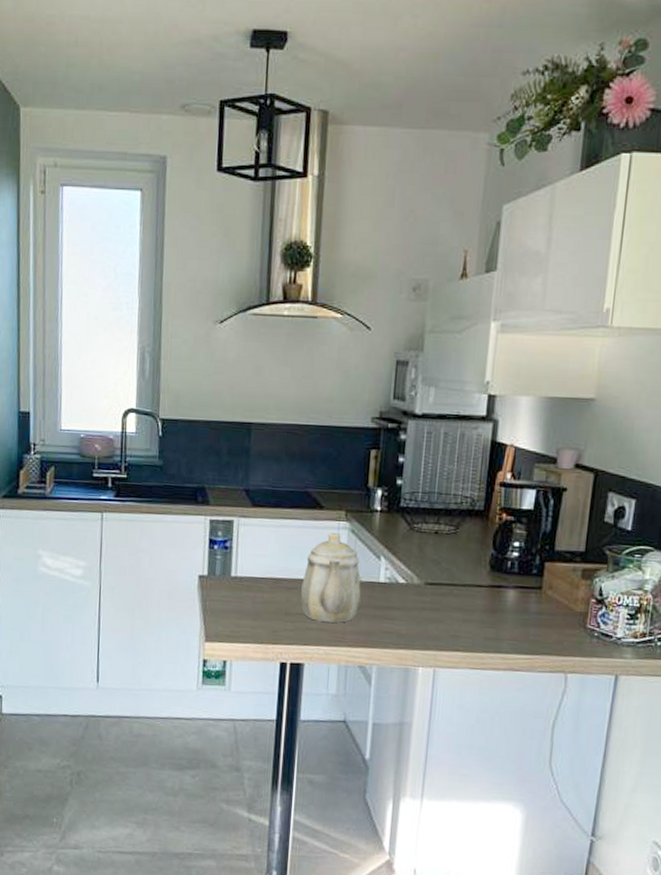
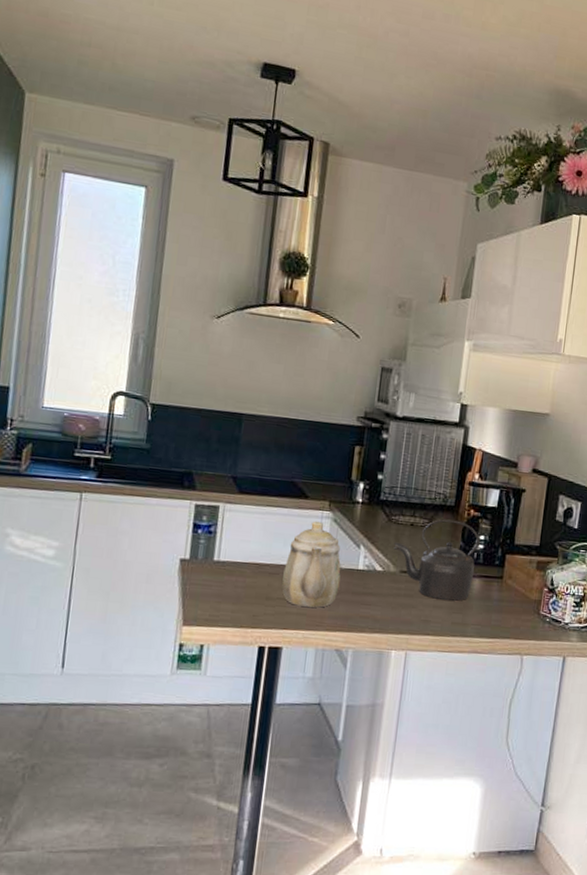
kettle: none [417,525,514,614] -> present [393,519,480,601]

